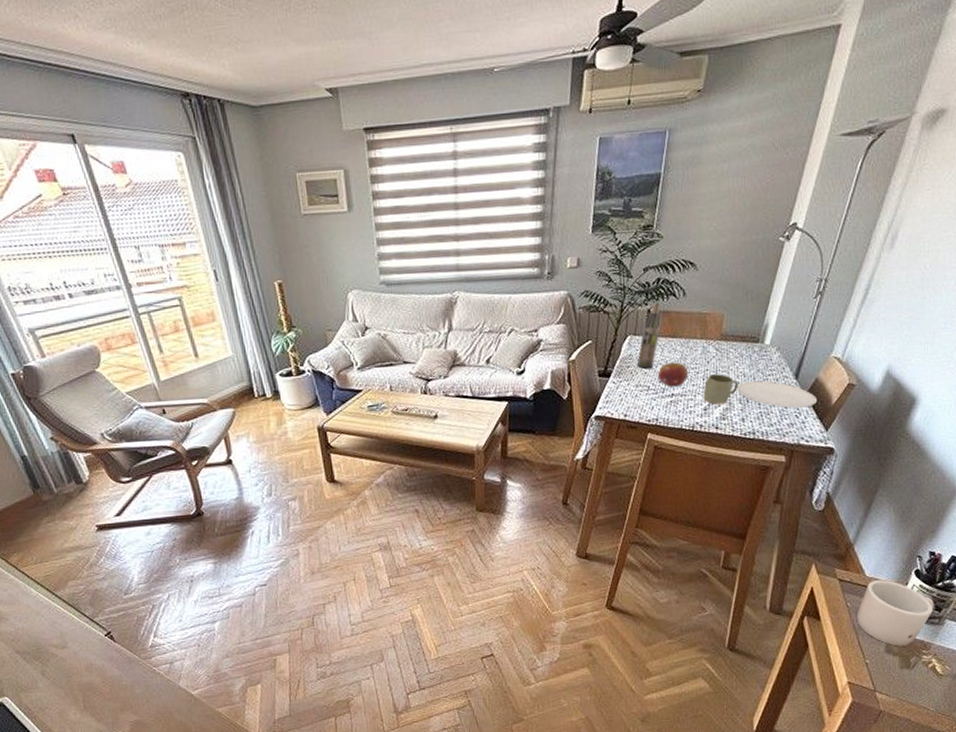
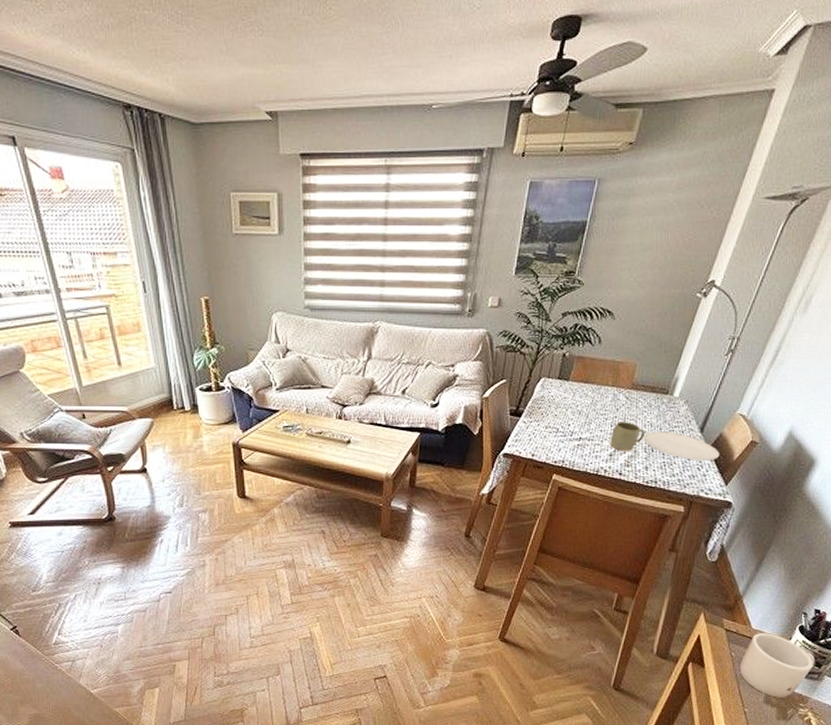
wine bottle: present [637,302,660,369] -> none [549,347,576,411]
fruit: present [657,362,689,387] -> none [567,407,598,431]

